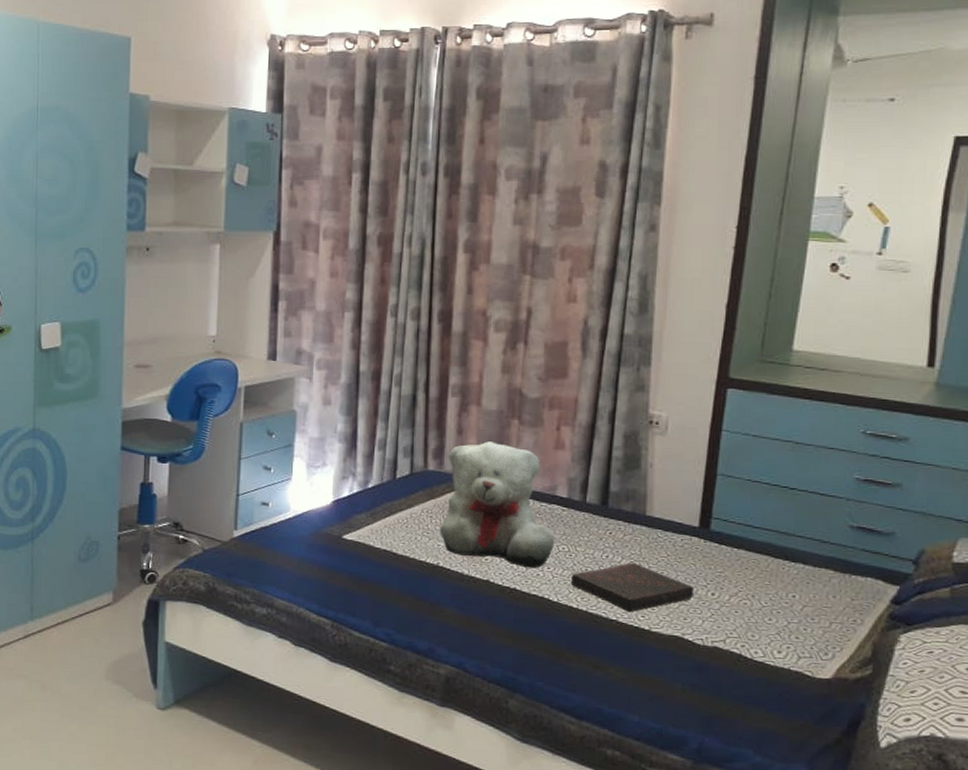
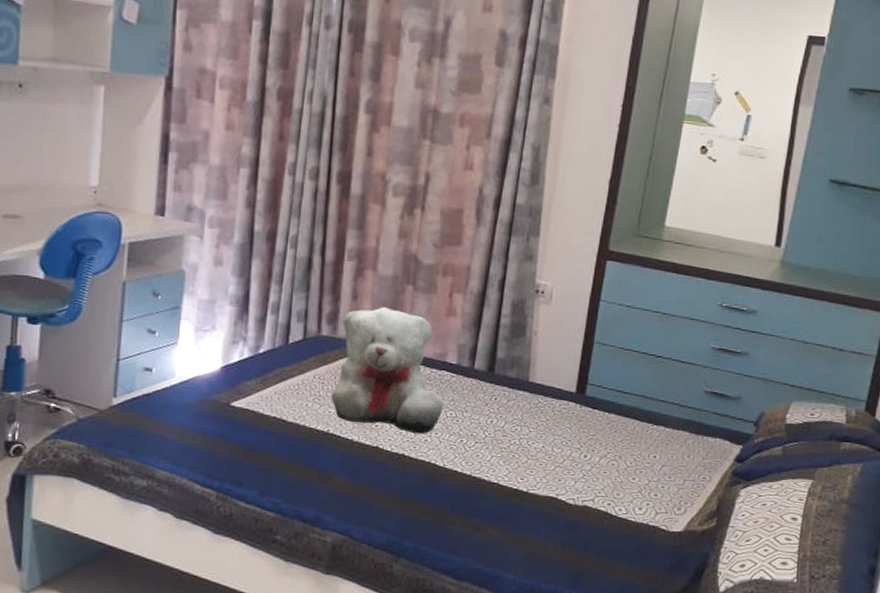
book: present [571,562,695,612] -> none [457,427,569,474]

